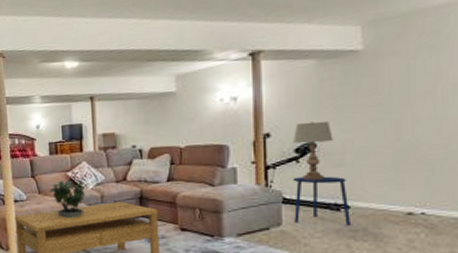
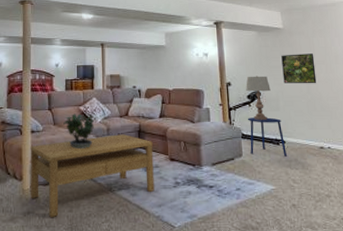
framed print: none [355,83,414,129] -> present [281,54,317,84]

